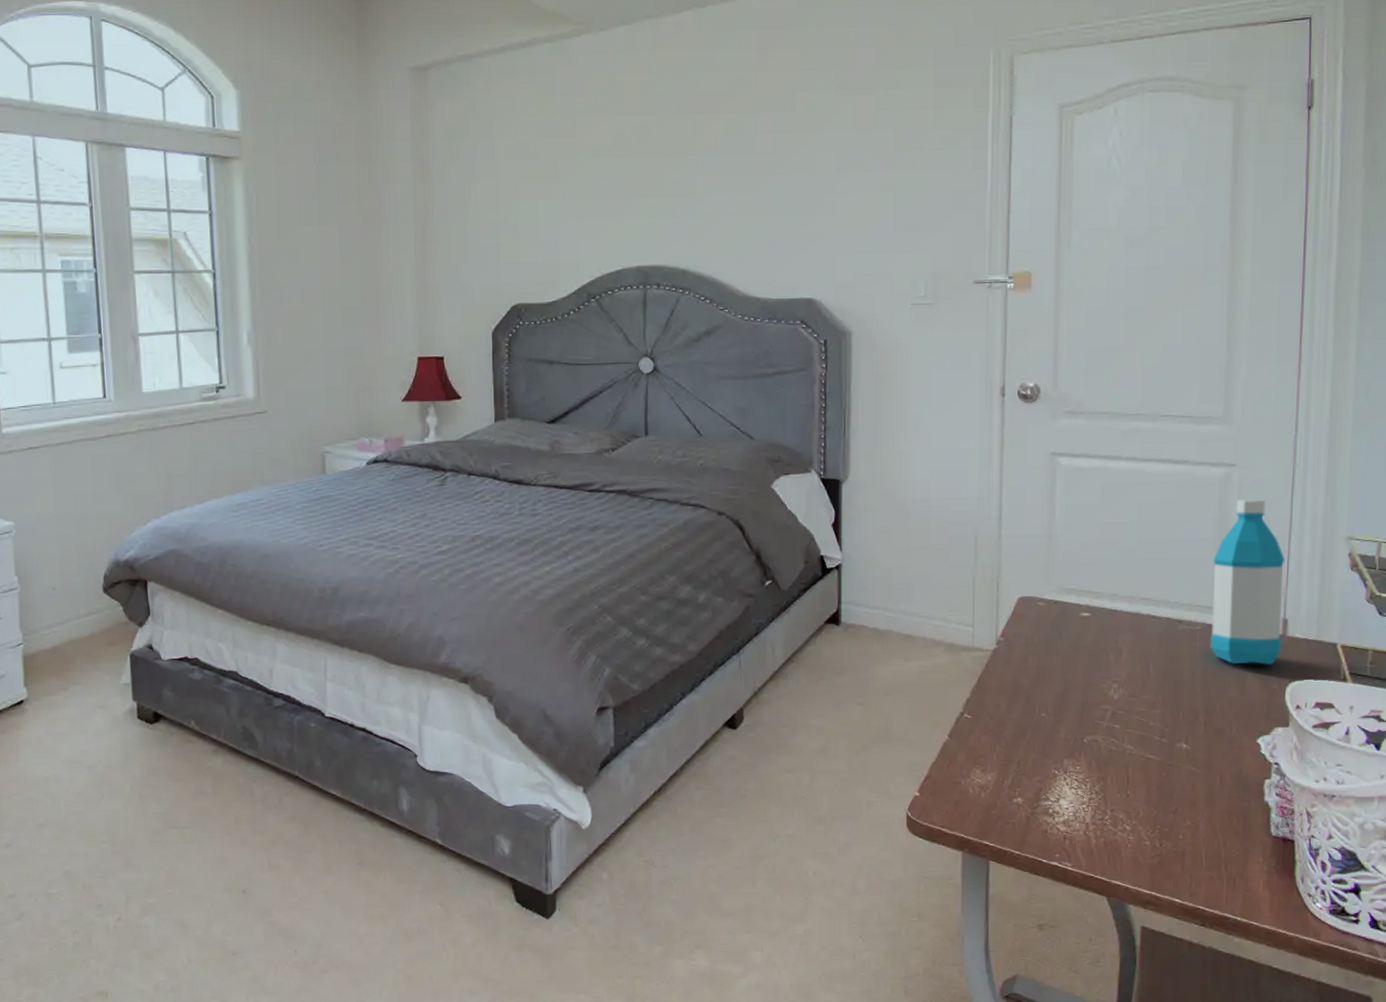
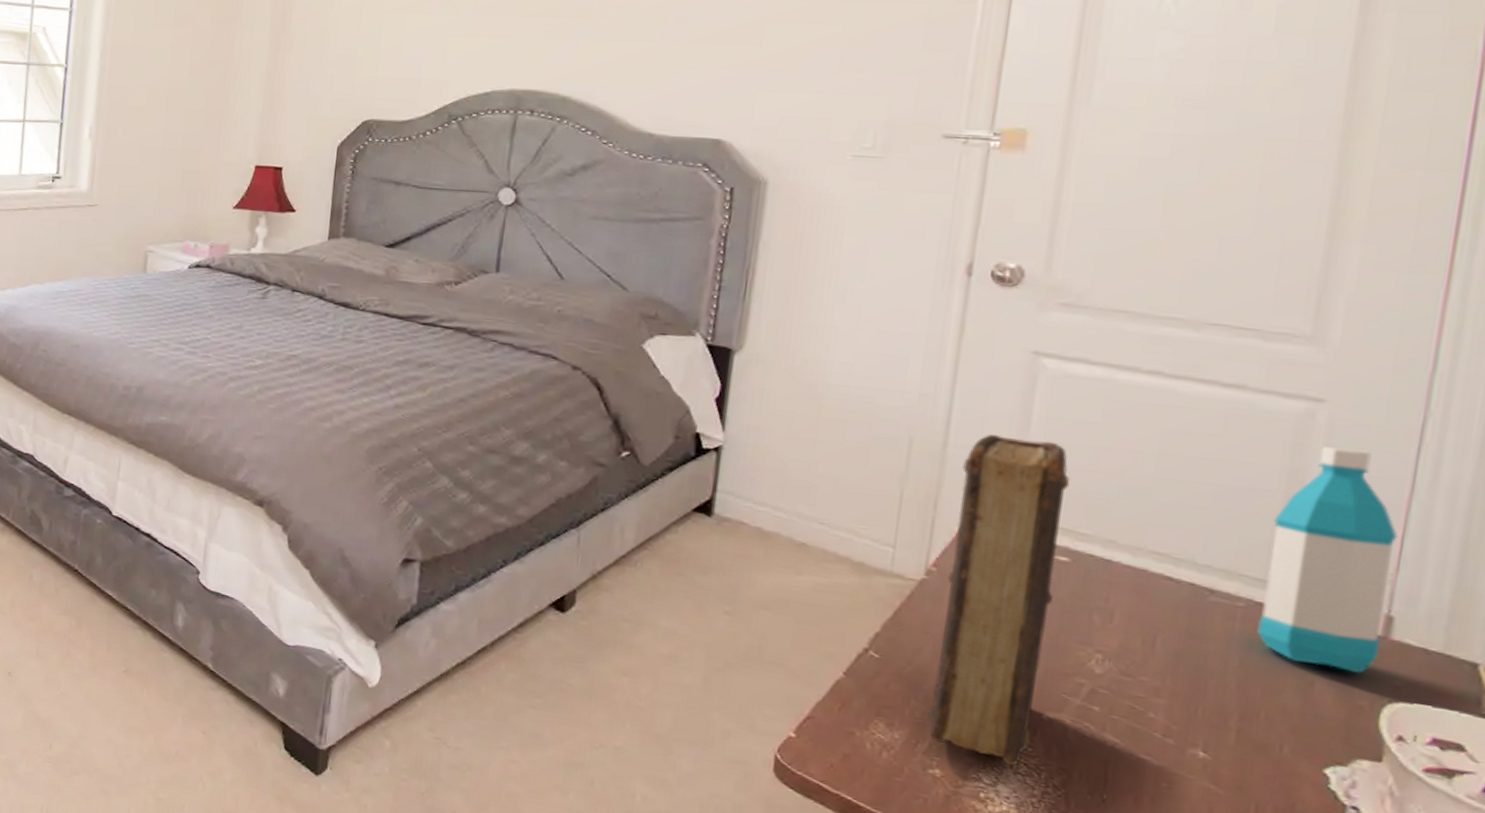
book: none [1007,523,1085,783] -> present [926,434,1071,766]

